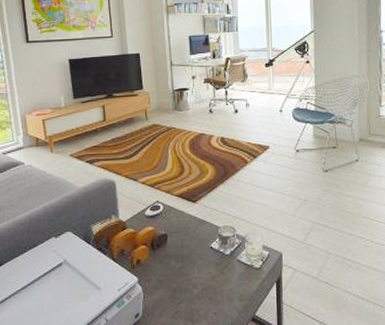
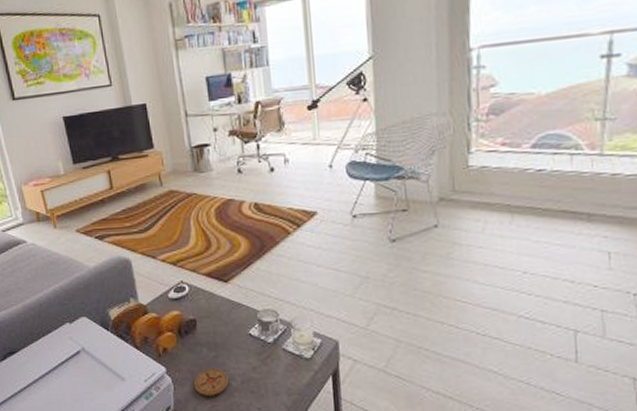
coaster: none [161,278,191,303] -> present [193,368,228,396]

